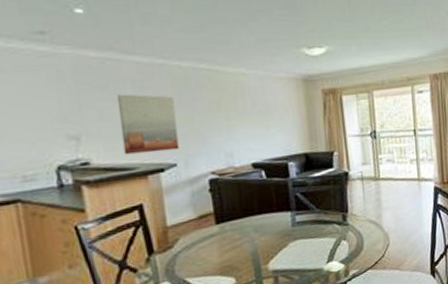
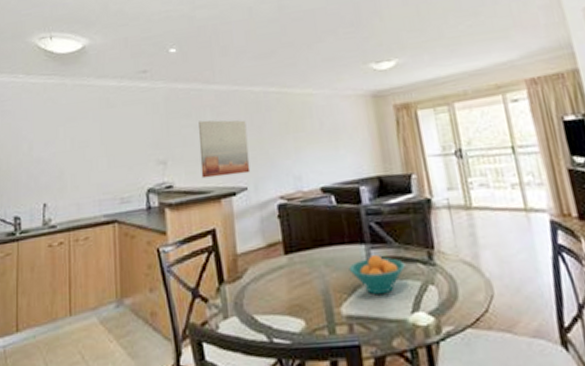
fruit bowl: none [276,220,324,252] -> present [348,255,405,295]

